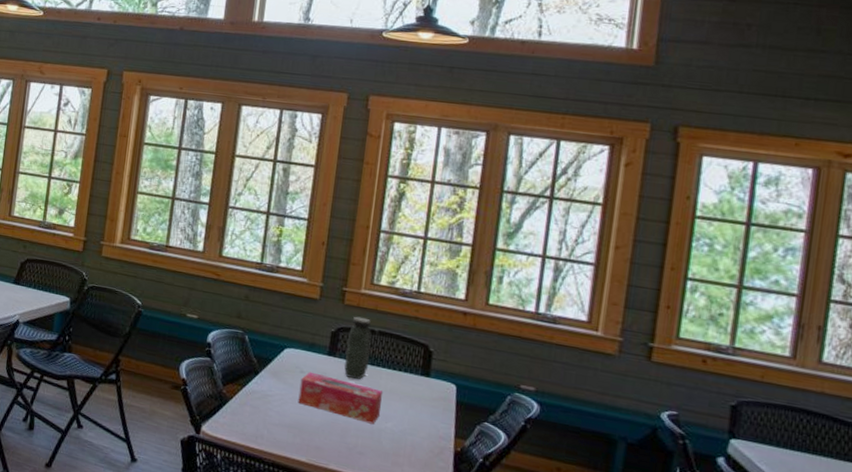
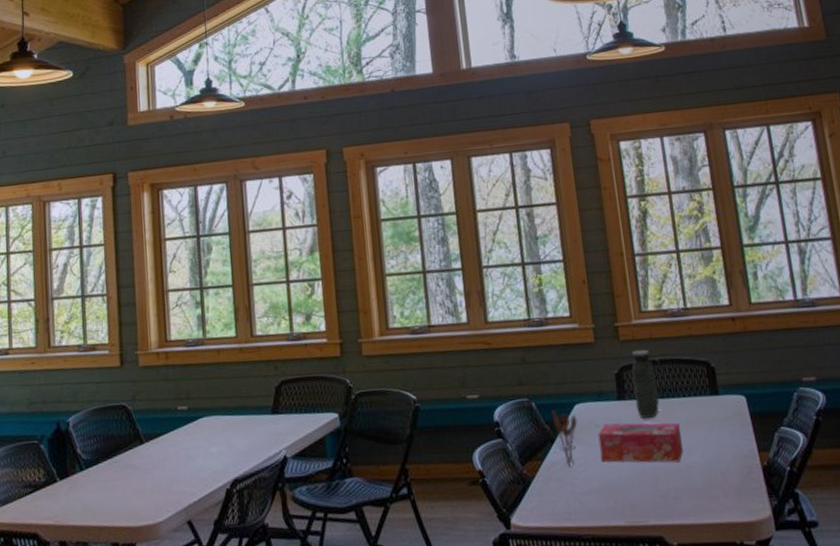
utensil holder: none [261,347,285,399] -> present [551,410,578,466]

